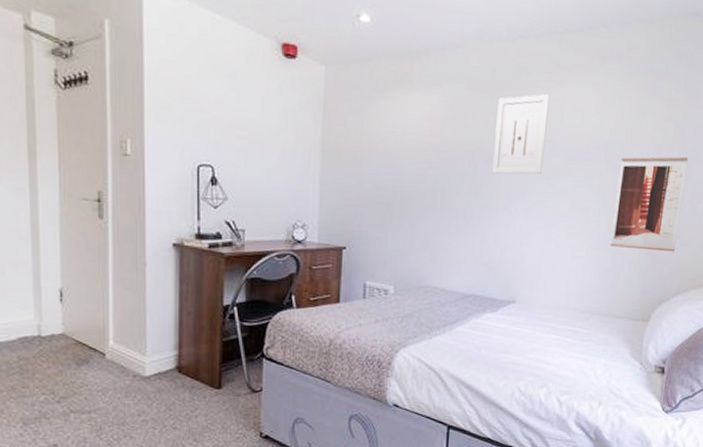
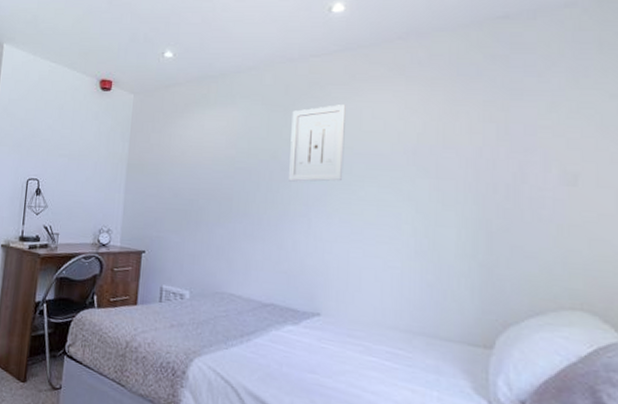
wall art: present [610,157,689,252] -> none [431,159,520,266]

